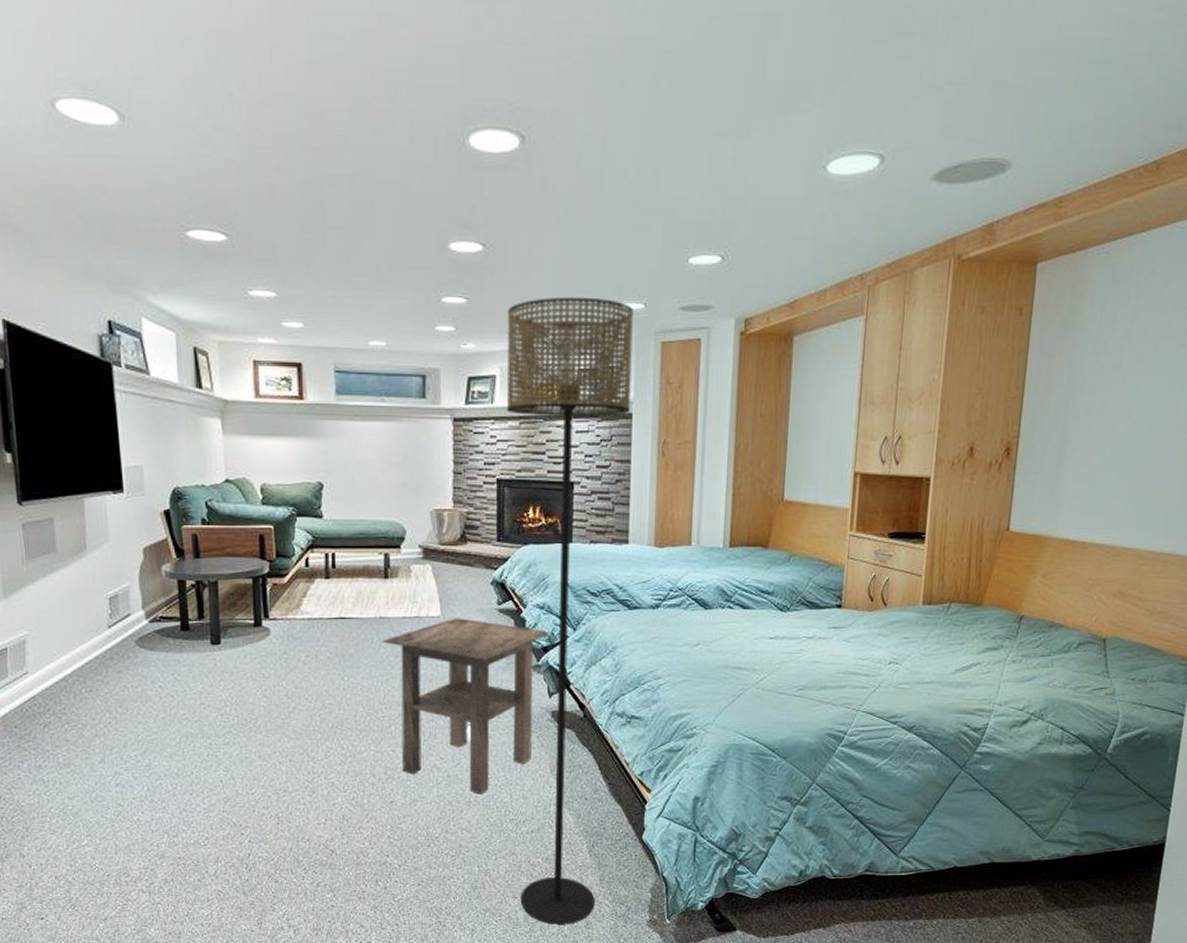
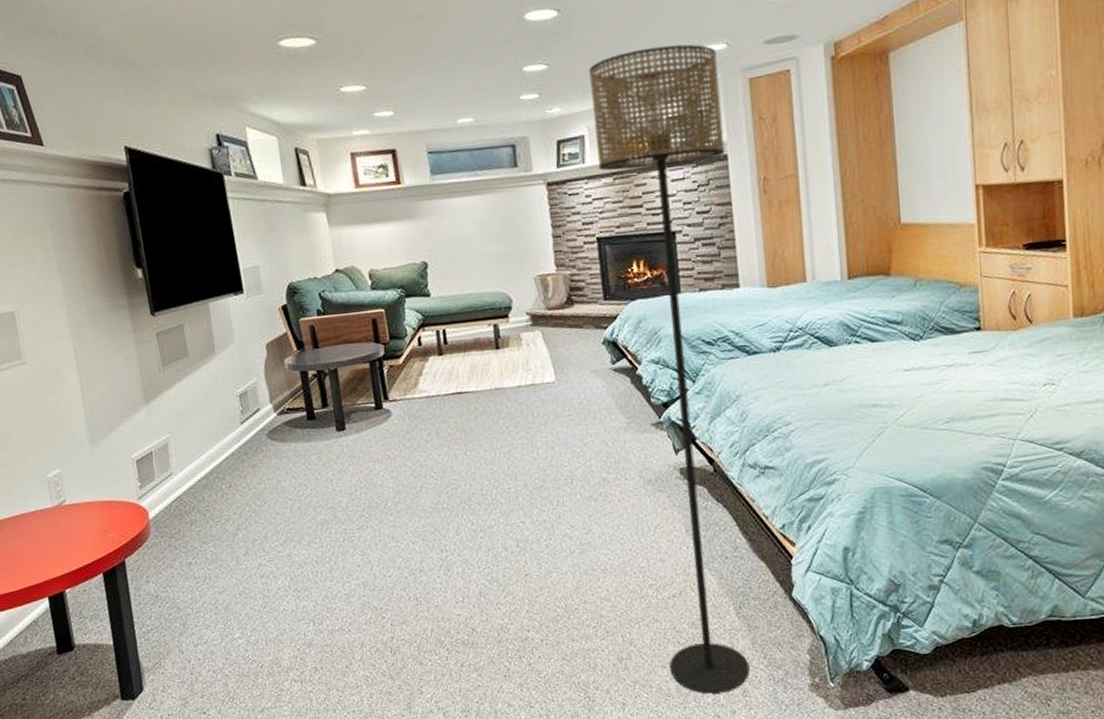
side table: present [382,618,550,794] -> none [500,381,669,561]

